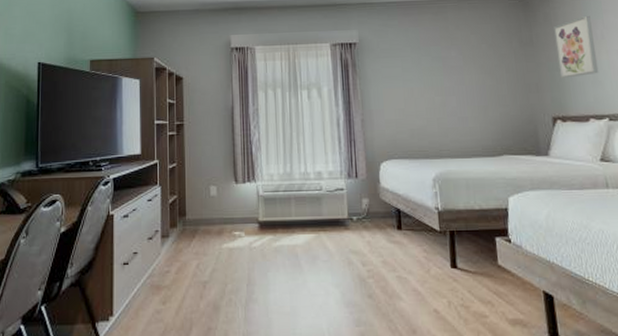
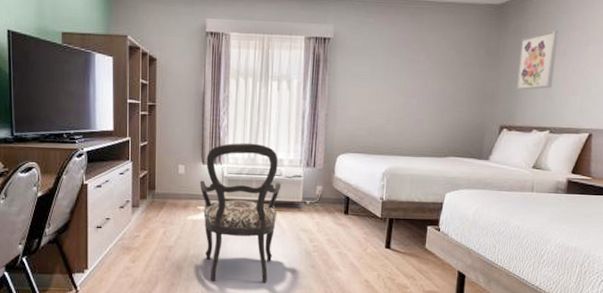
armchair: none [233,156,323,322] -> present [199,142,282,283]

